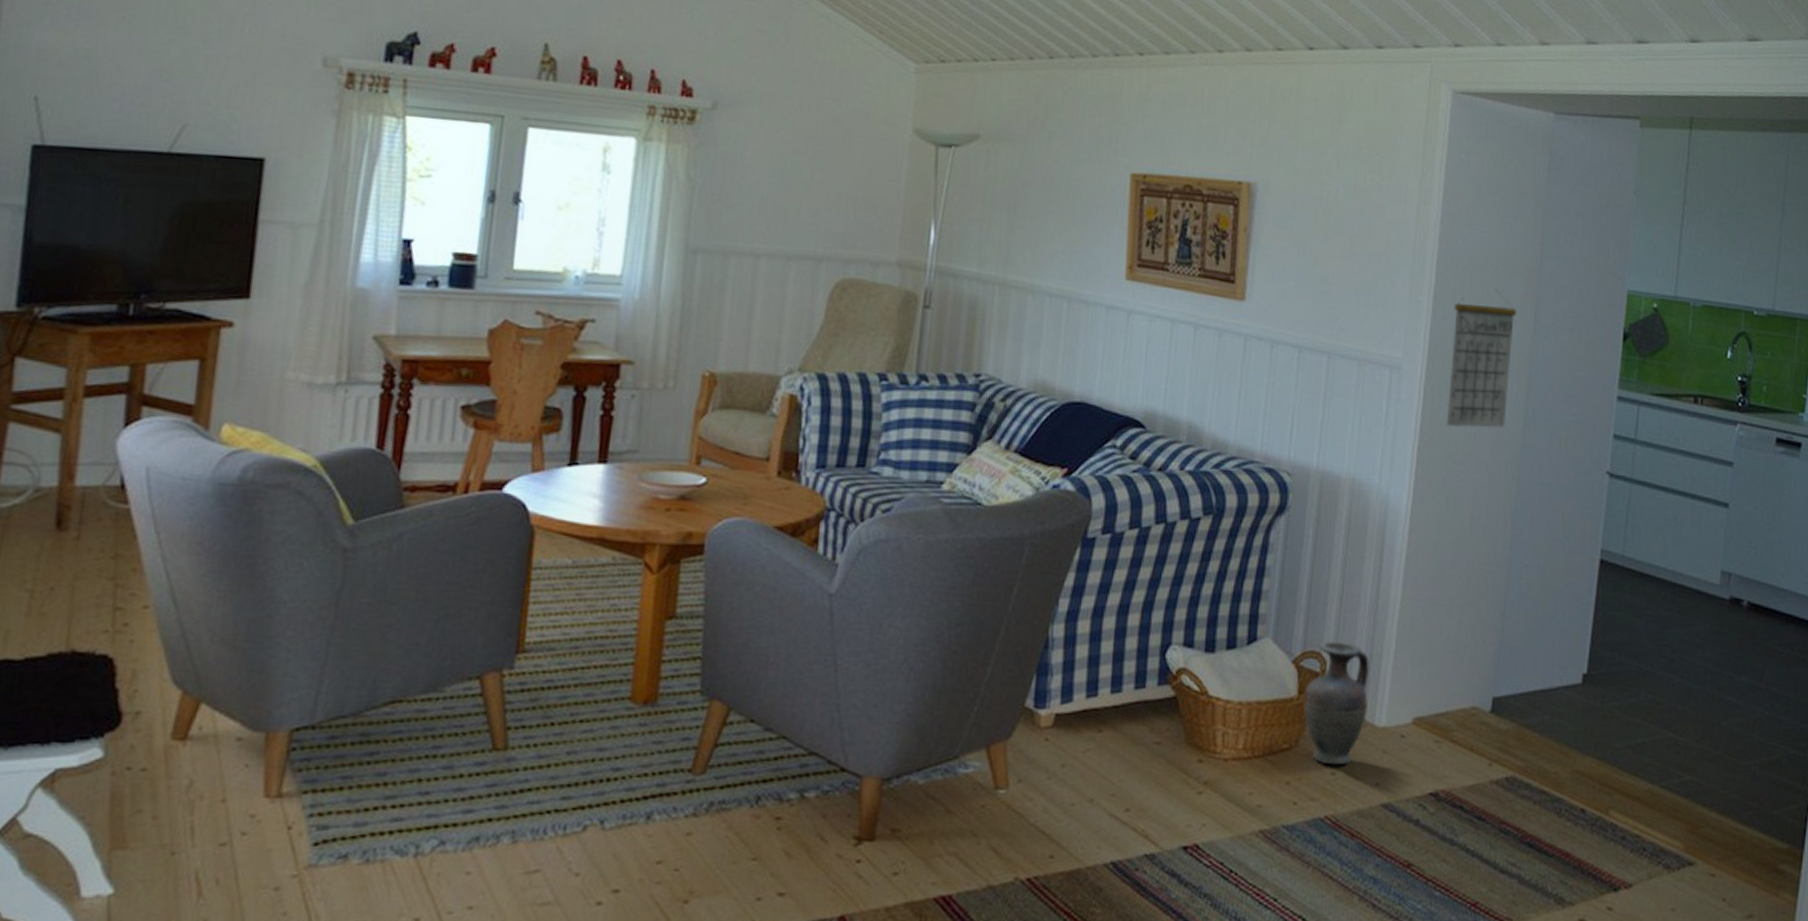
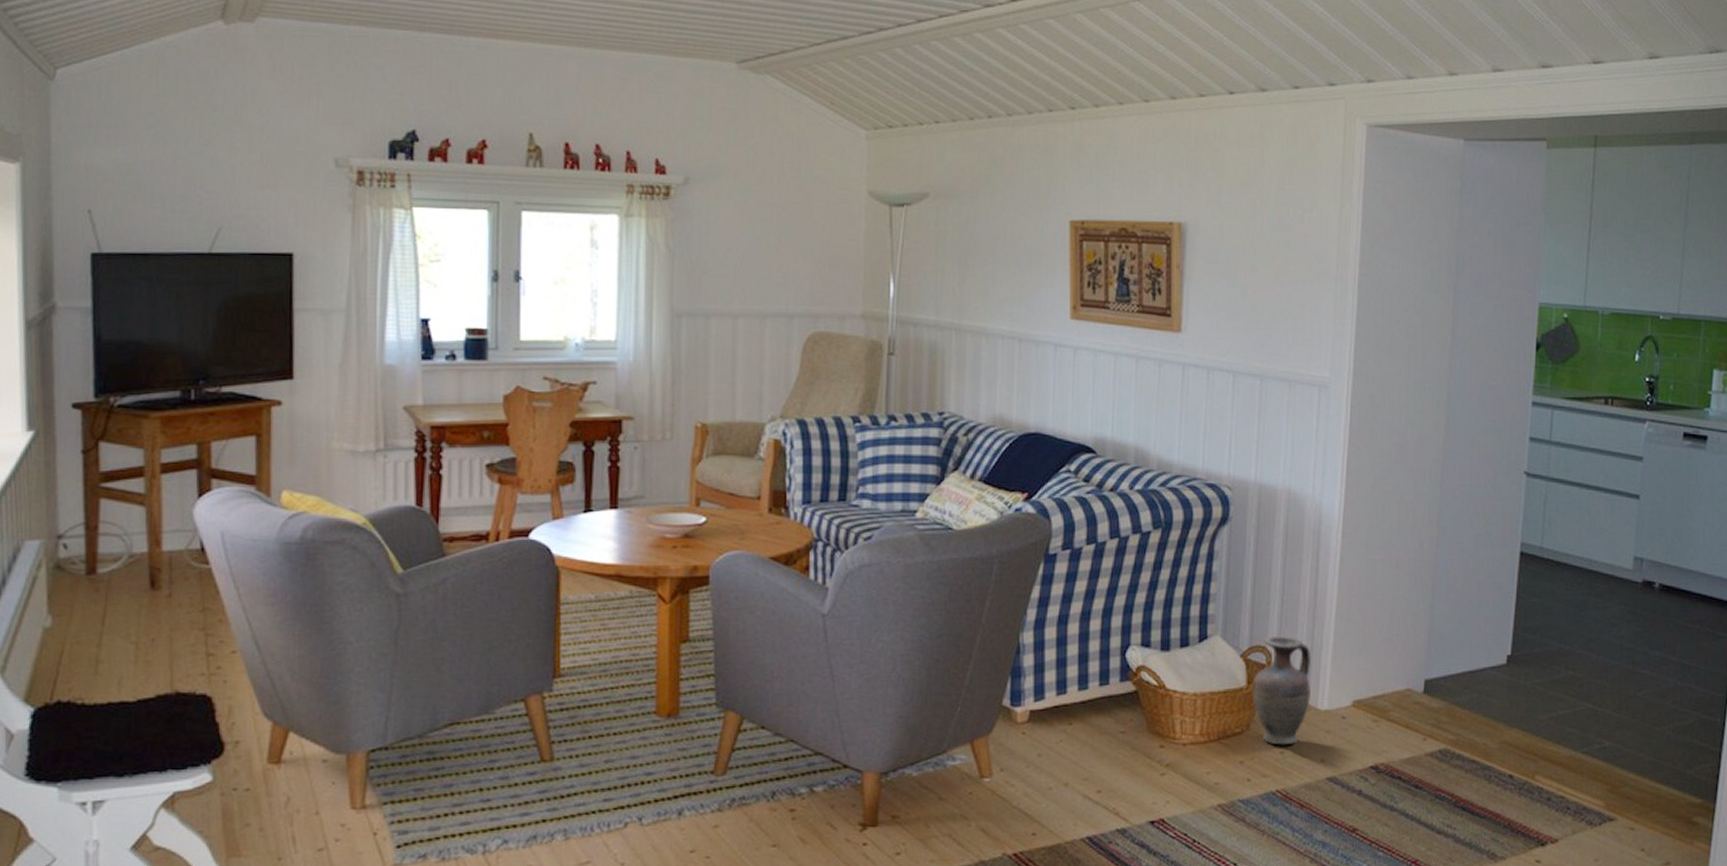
calendar: present [1446,288,1517,429] -> none [1372,308,1435,438]

